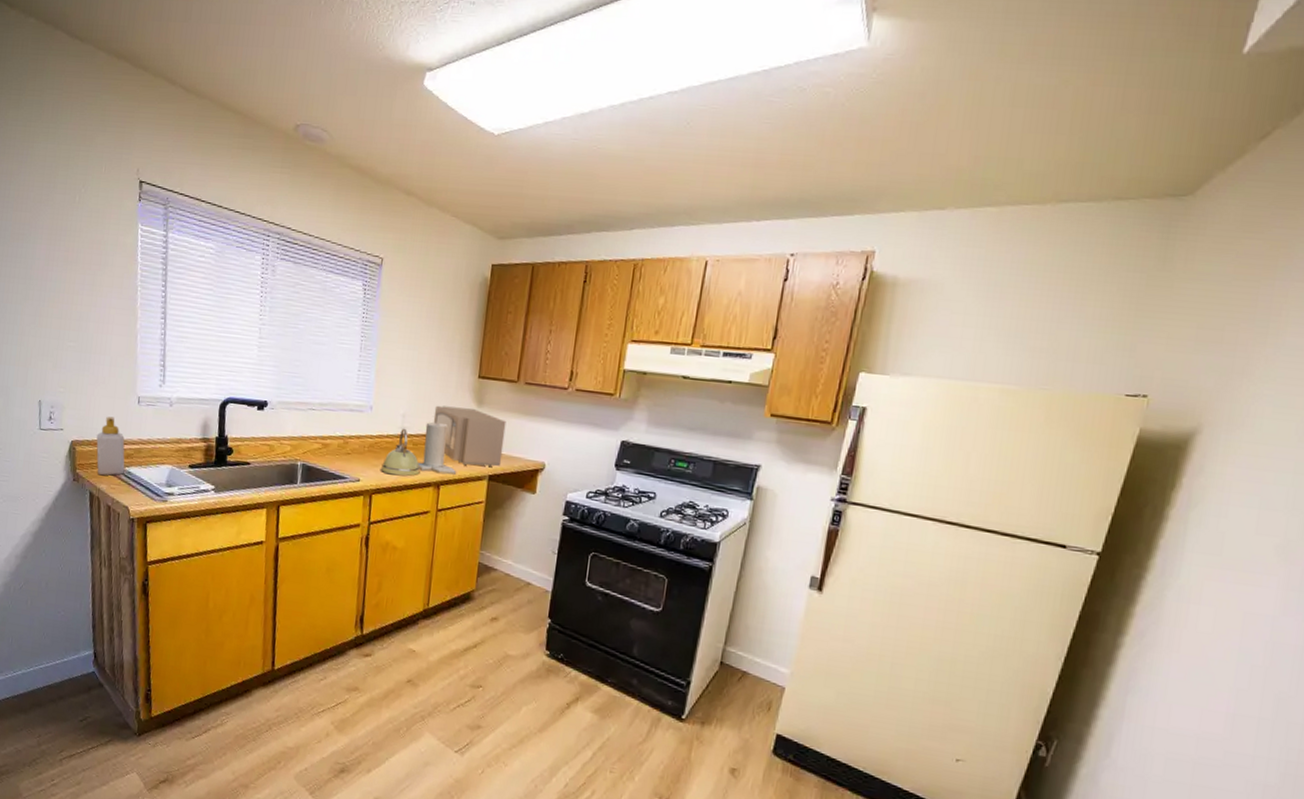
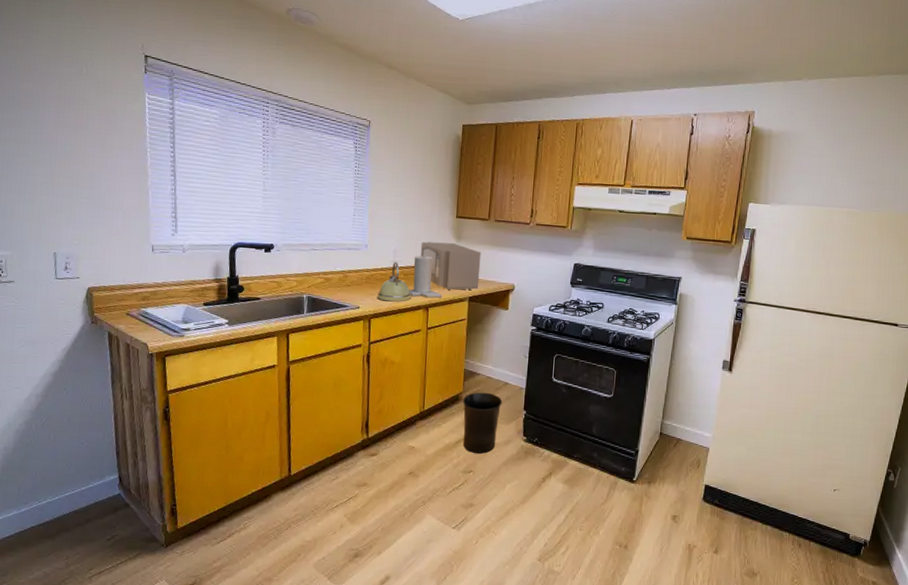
soap bottle: present [96,416,125,476] -> none [113,264,142,317]
waste bin: none [473,591,523,667] -> present [463,392,502,454]

